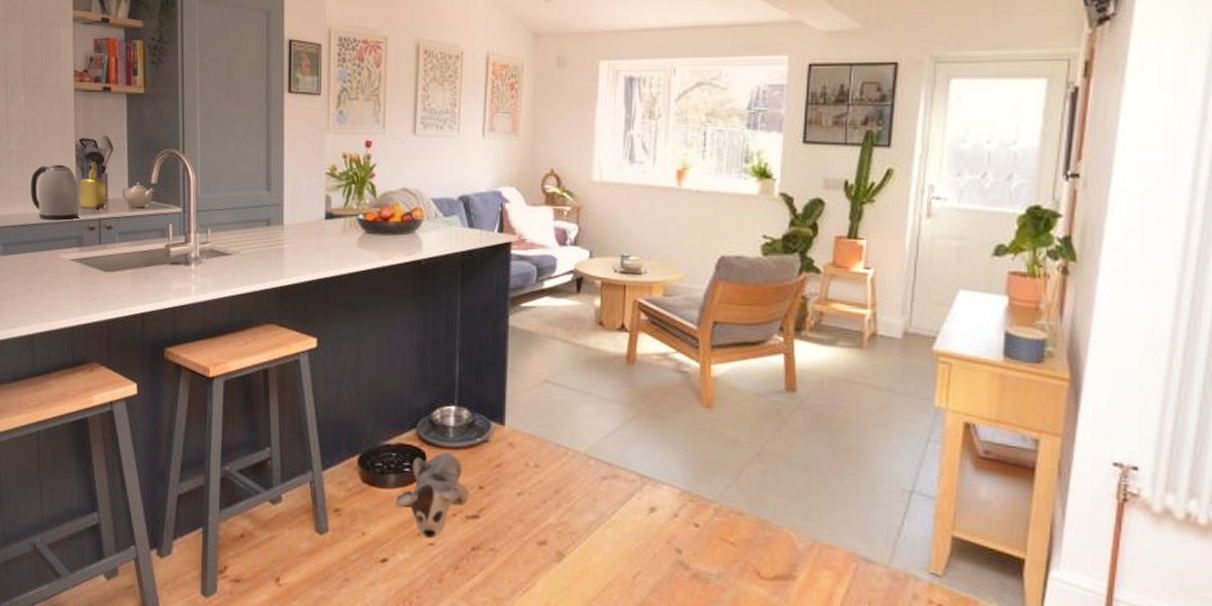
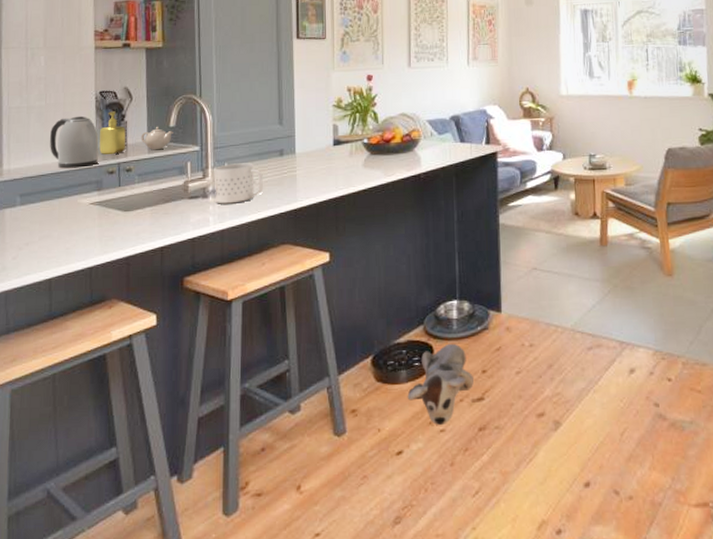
mug: none [197,230,248,274] -> present [214,162,263,204]

